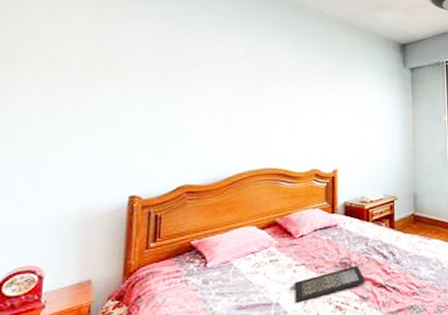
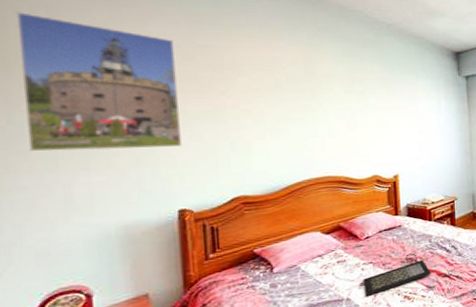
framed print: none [17,14,146,136] -> present [16,12,183,152]

